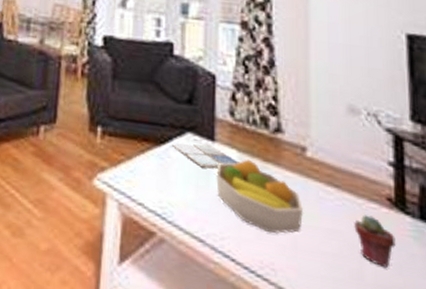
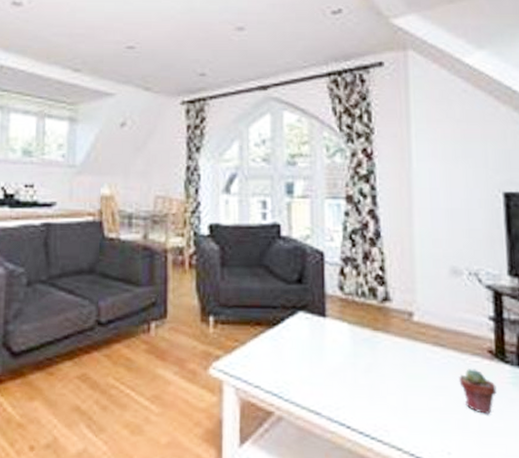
drink coaster: present [172,143,239,169] -> none [285,320,351,344]
fruit bowl: present [215,159,304,235] -> none [328,330,413,398]

